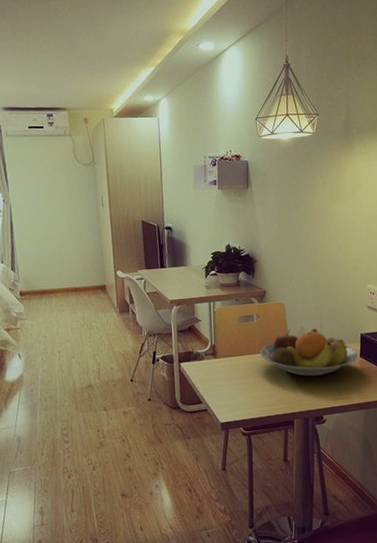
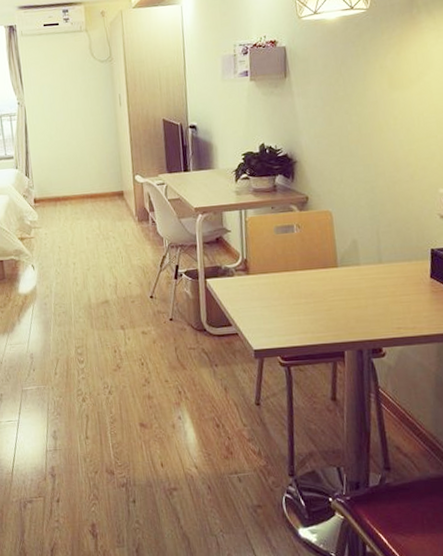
fruit bowl: present [260,328,358,377] -> none [301,241,428,300]

